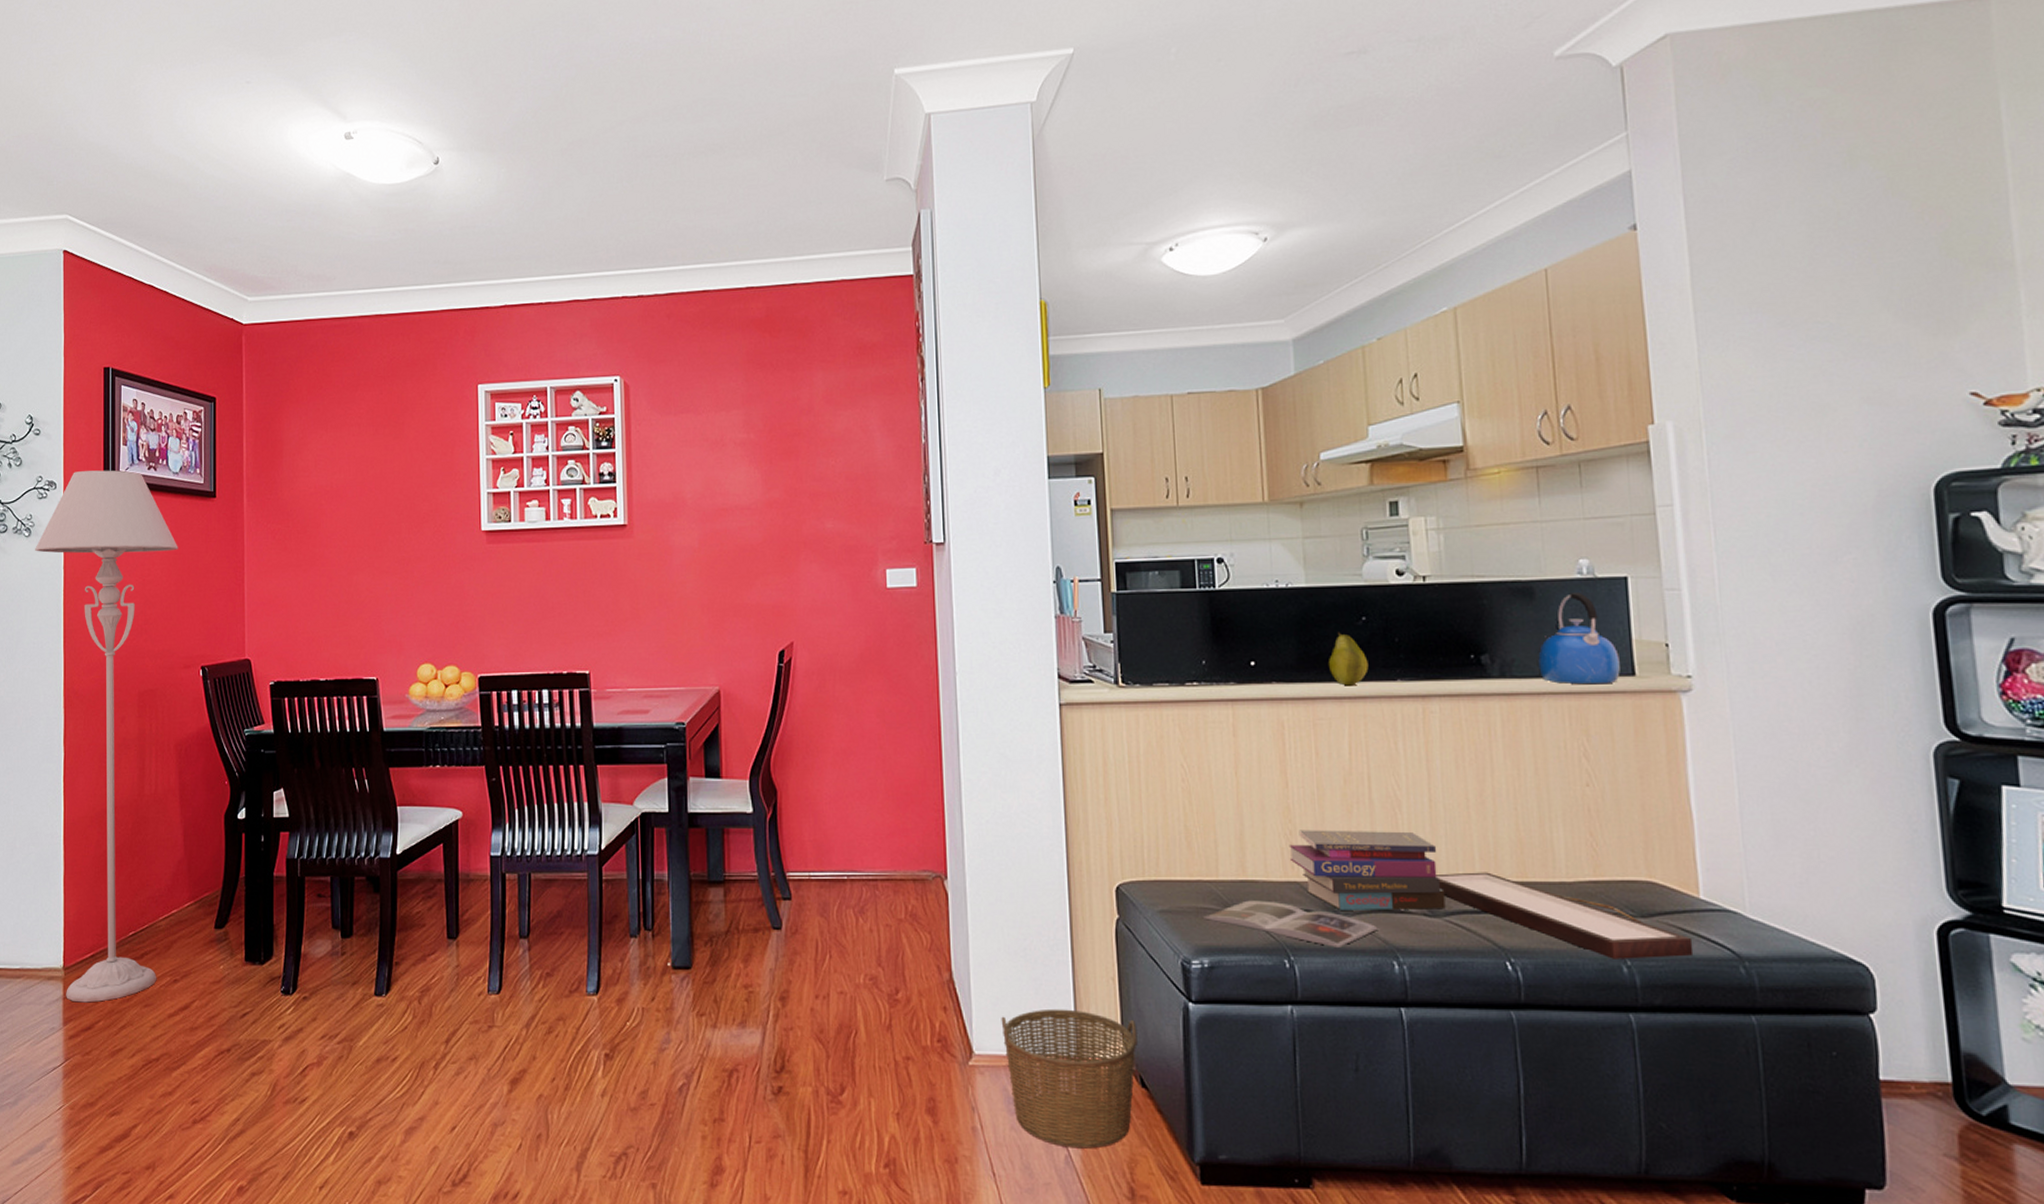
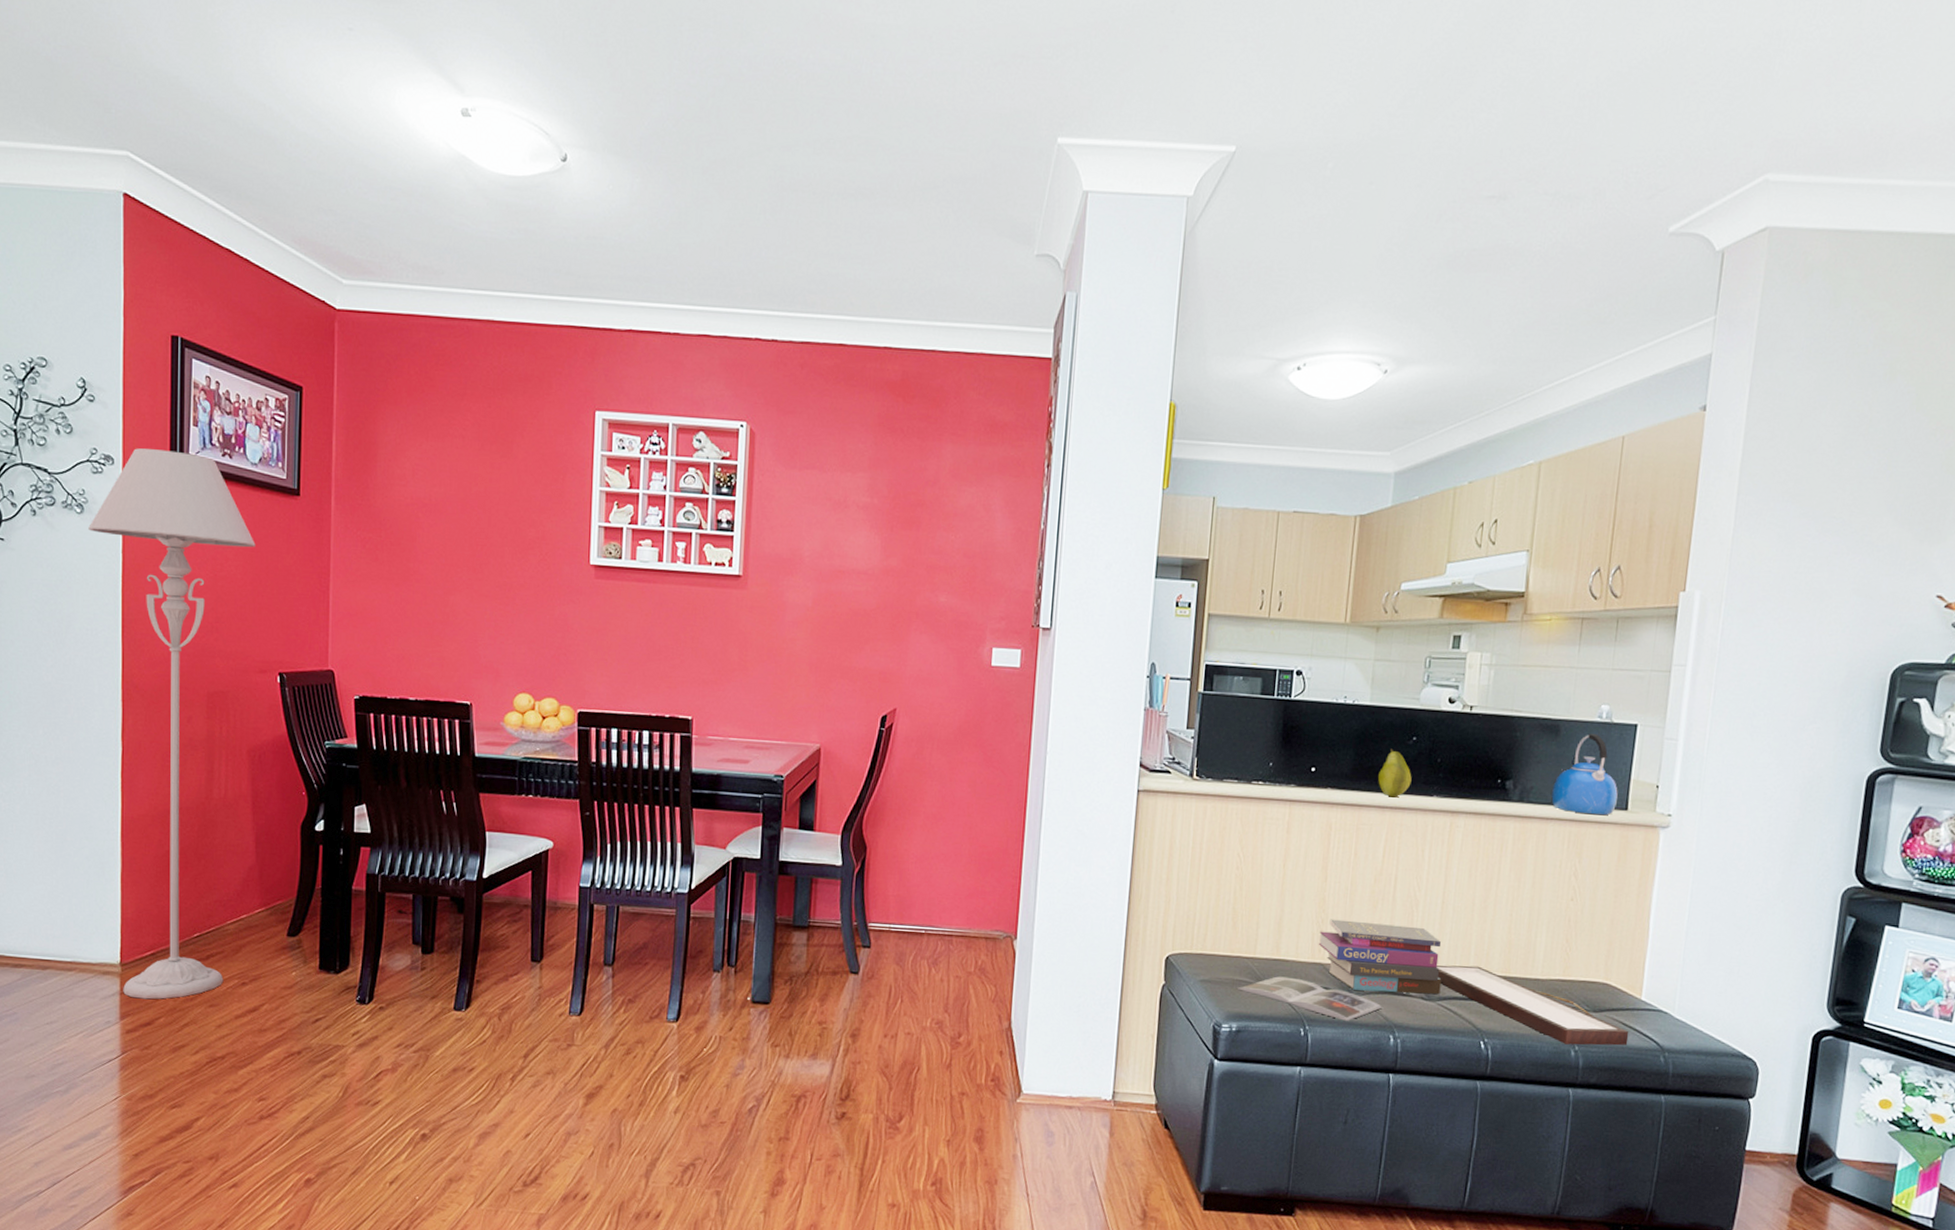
basket: present [1001,1008,1138,1149] -> none [1049,1058,1168,1177]

